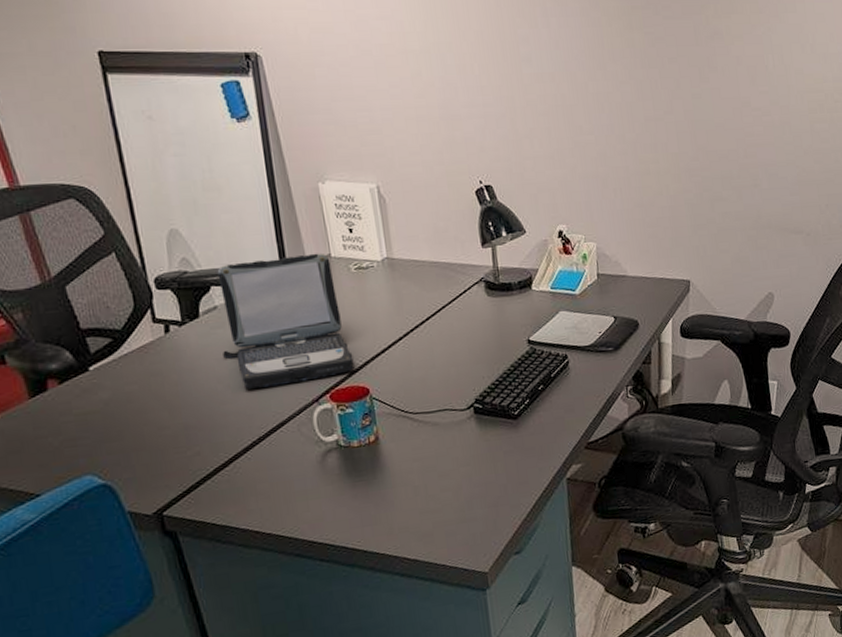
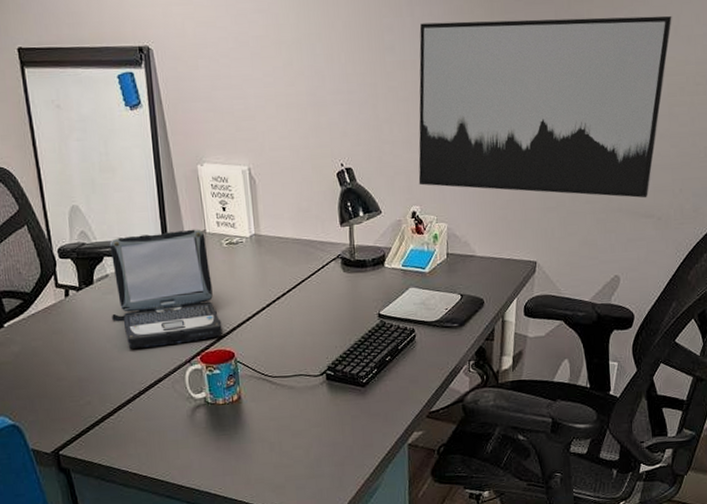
wall art: none [556,33,808,214] -> present [418,15,672,198]

